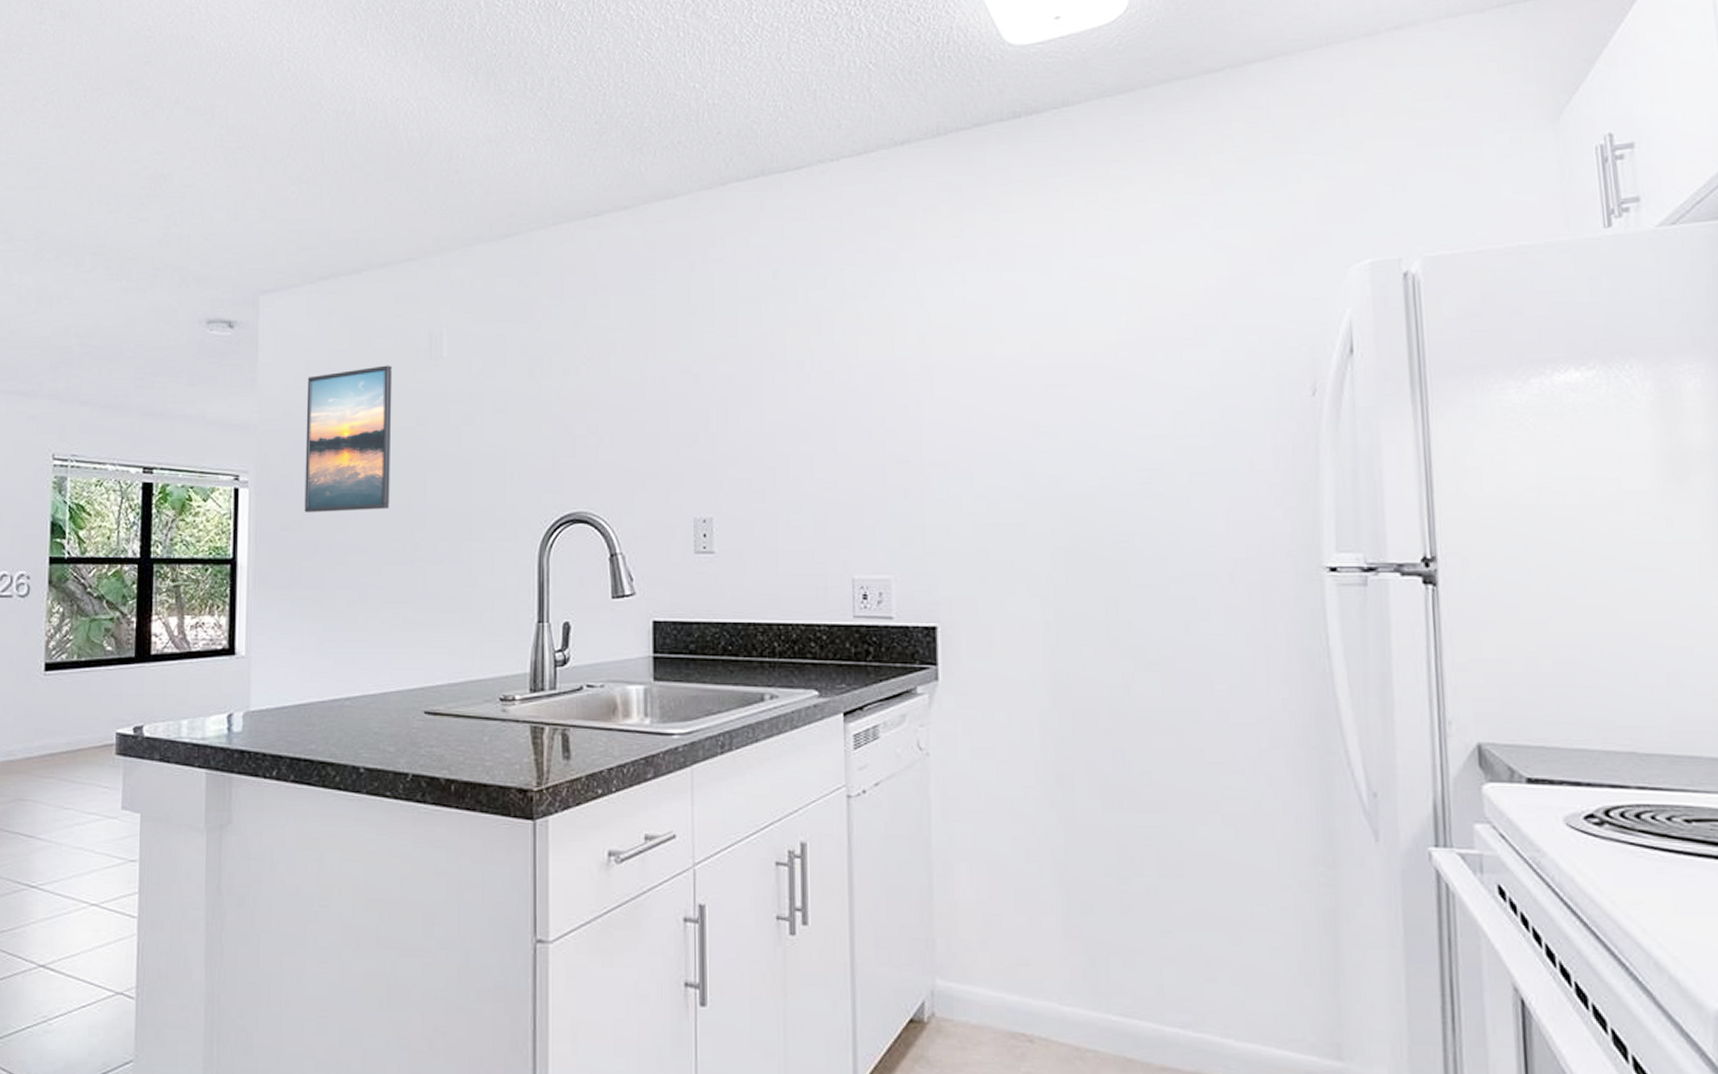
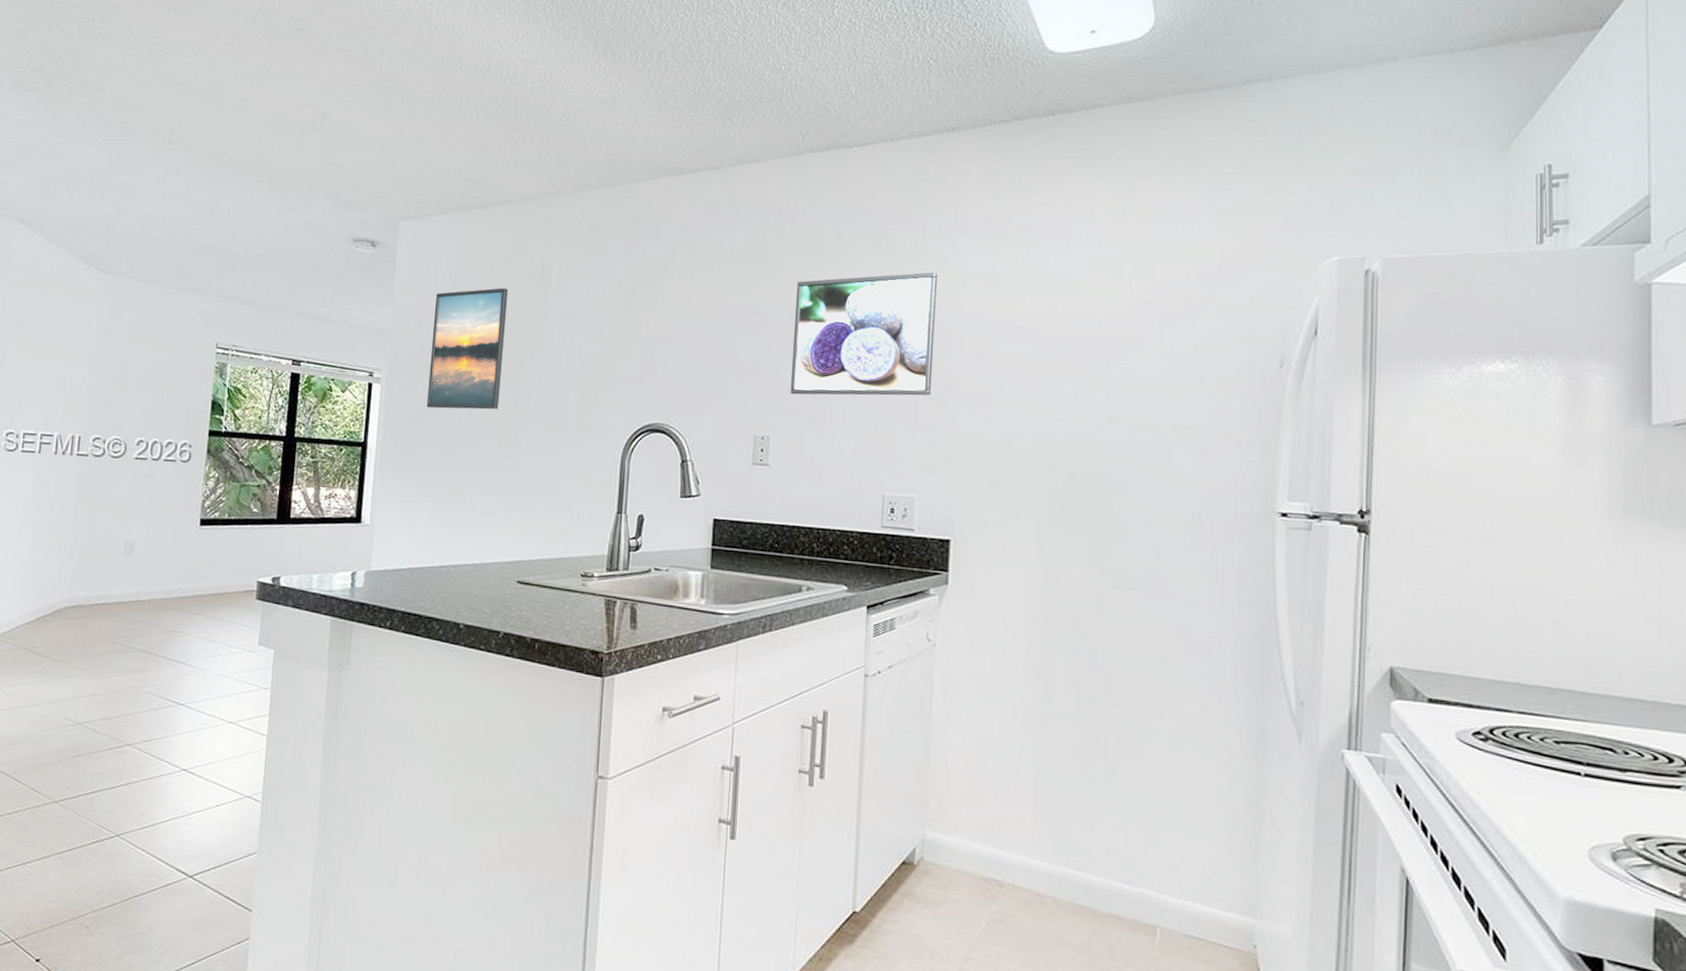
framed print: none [732,310,901,467] -> present [790,272,937,396]

